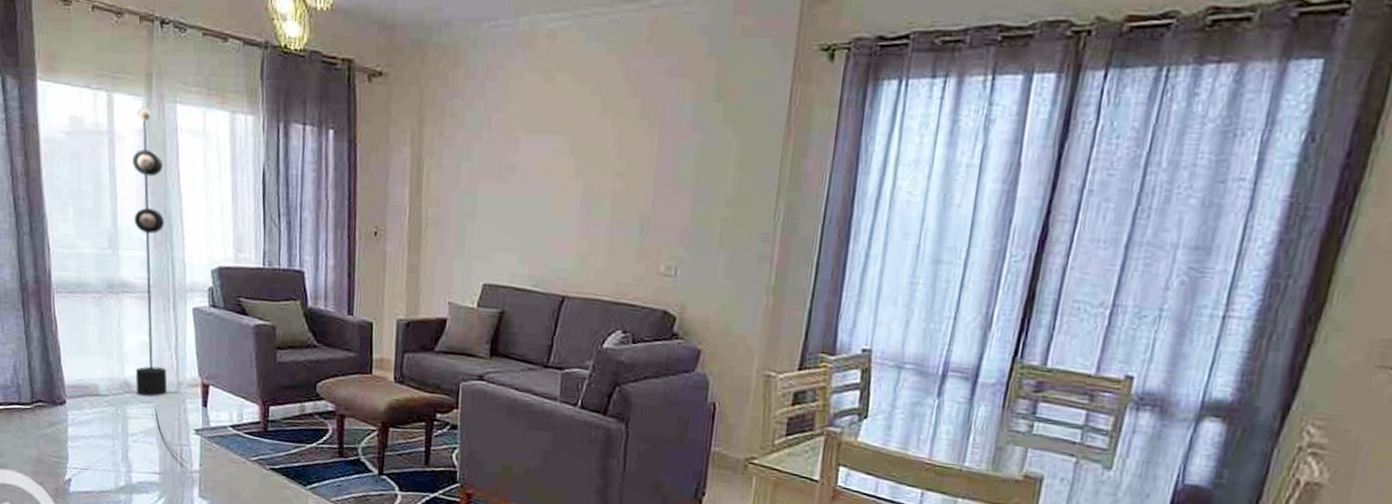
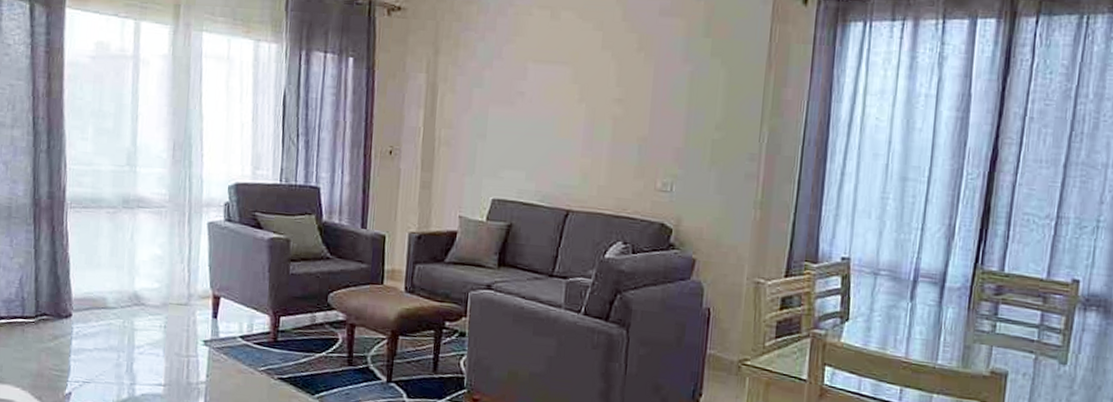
floor lamp: present [133,107,189,464] -> none [145,35,196,375]

